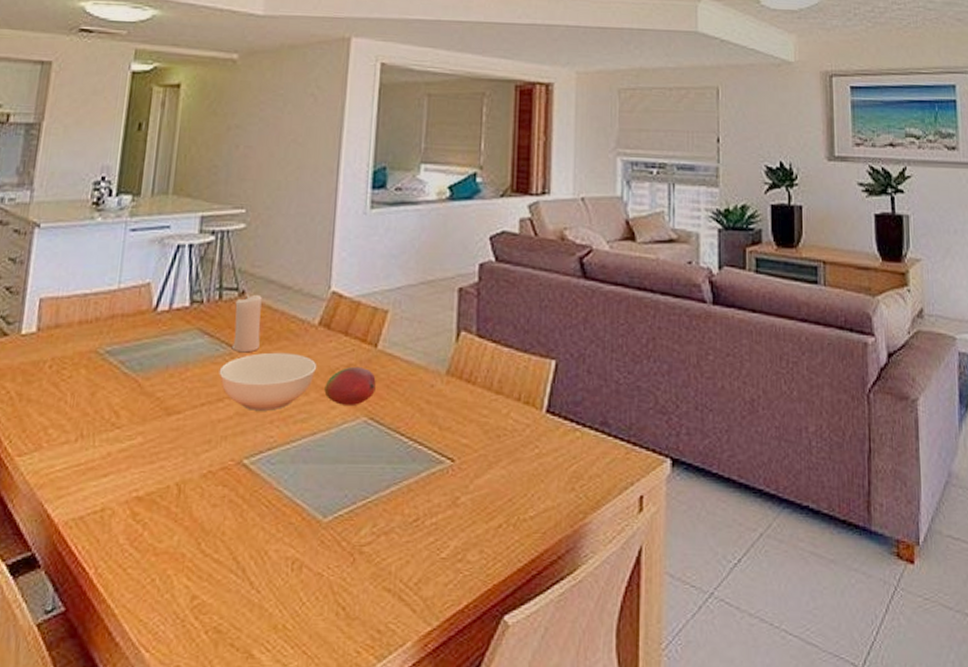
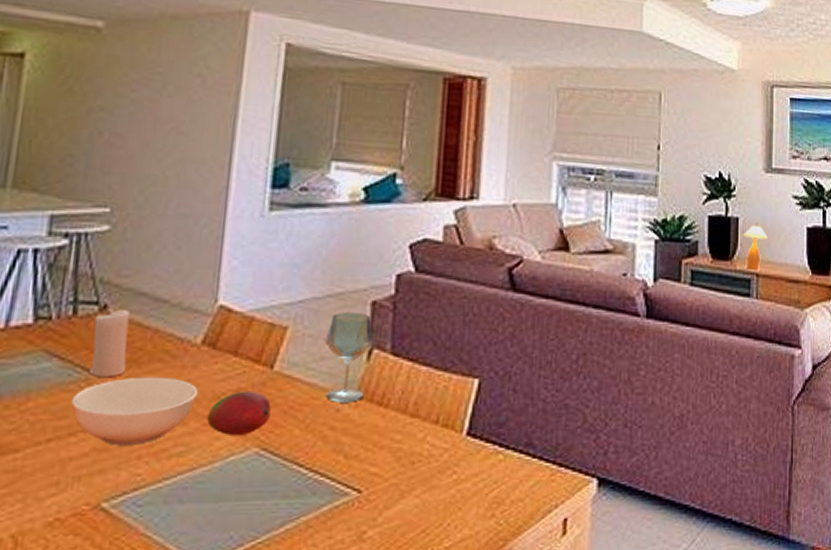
wine glass: none [419,298,461,379] -> present [324,313,374,402]
table lamp: none [807,210,835,258] -> present [742,222,769,271]

